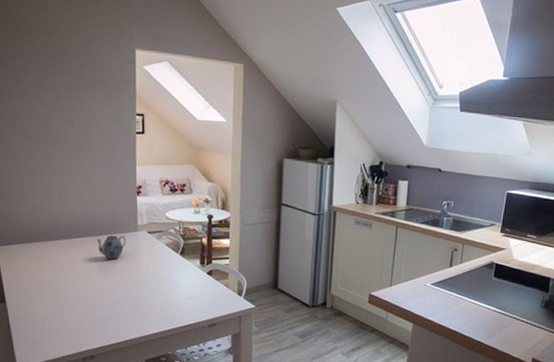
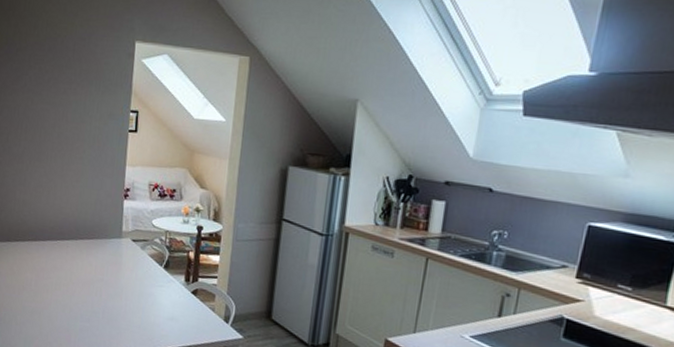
teapot: present [96,235,127,260] -> none [79,240,110,267]

